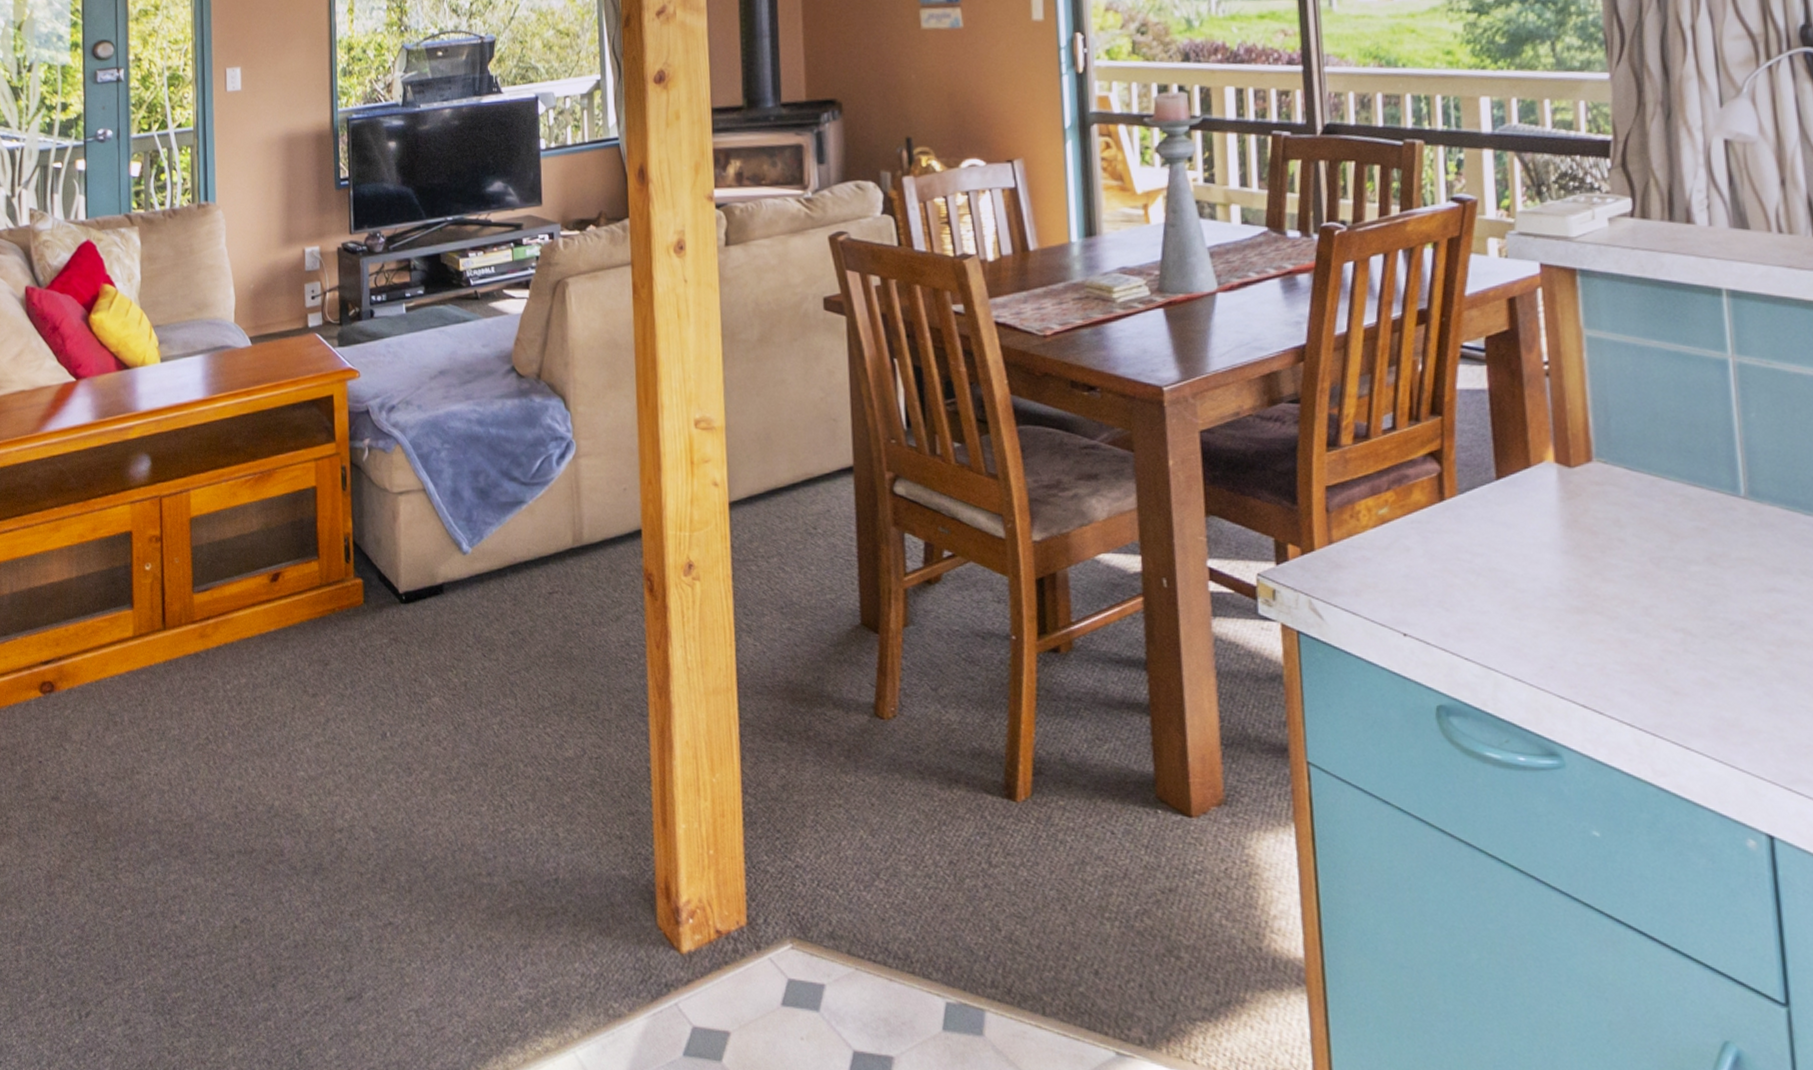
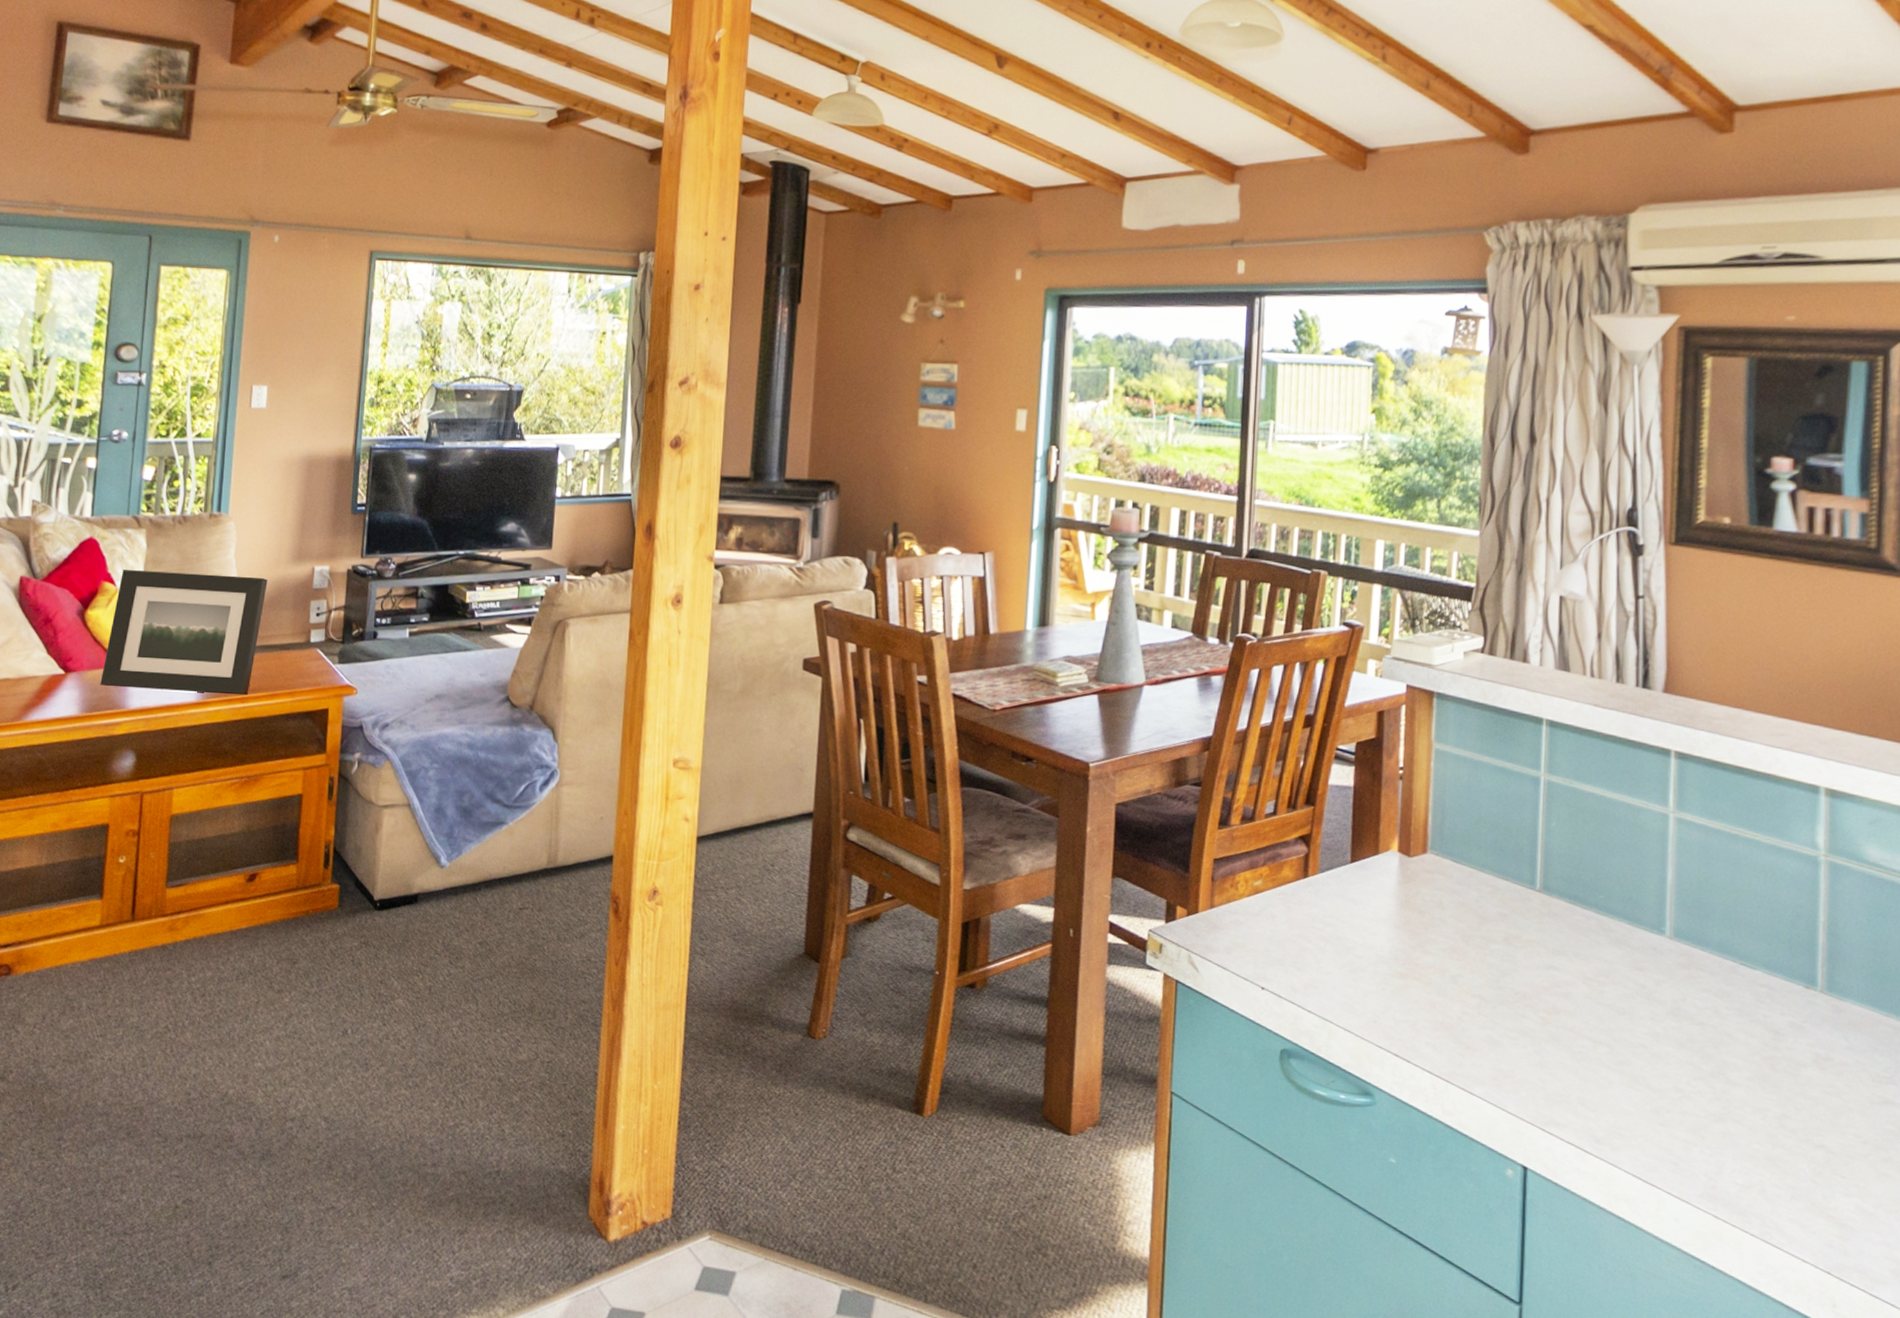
picture frame: none [110,265,261,391] -> present [100,569,268,696]

